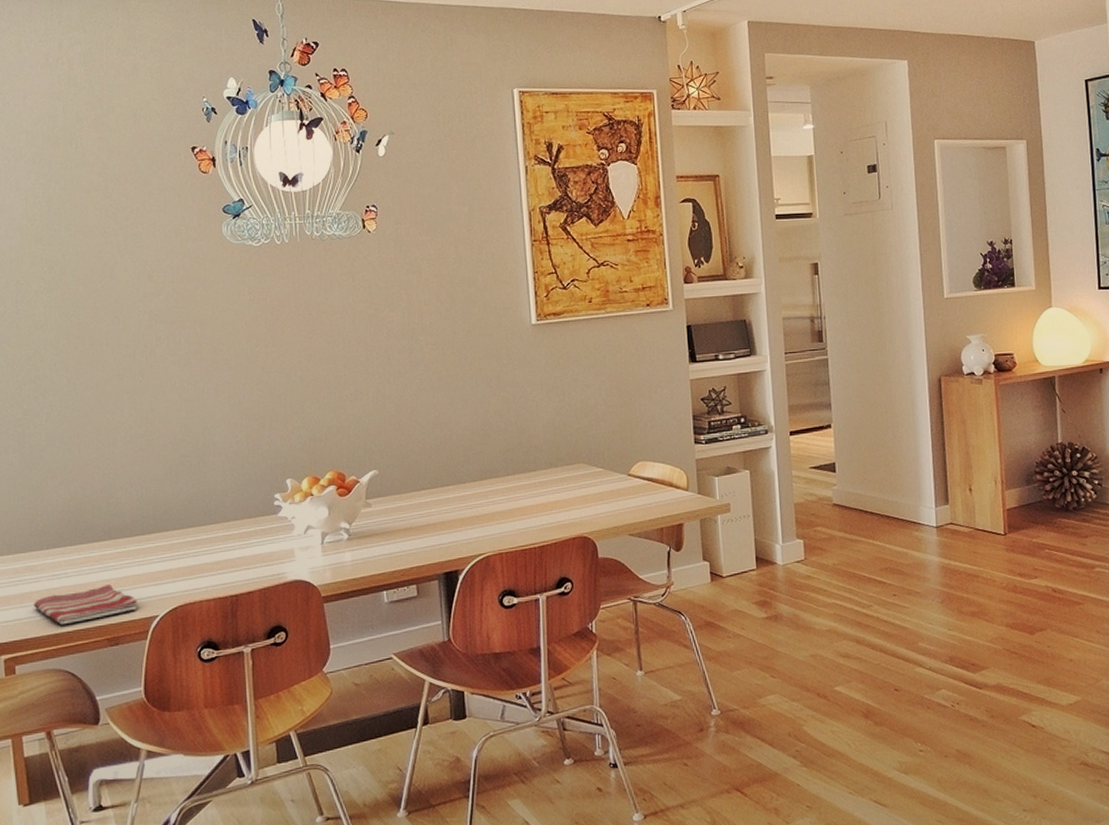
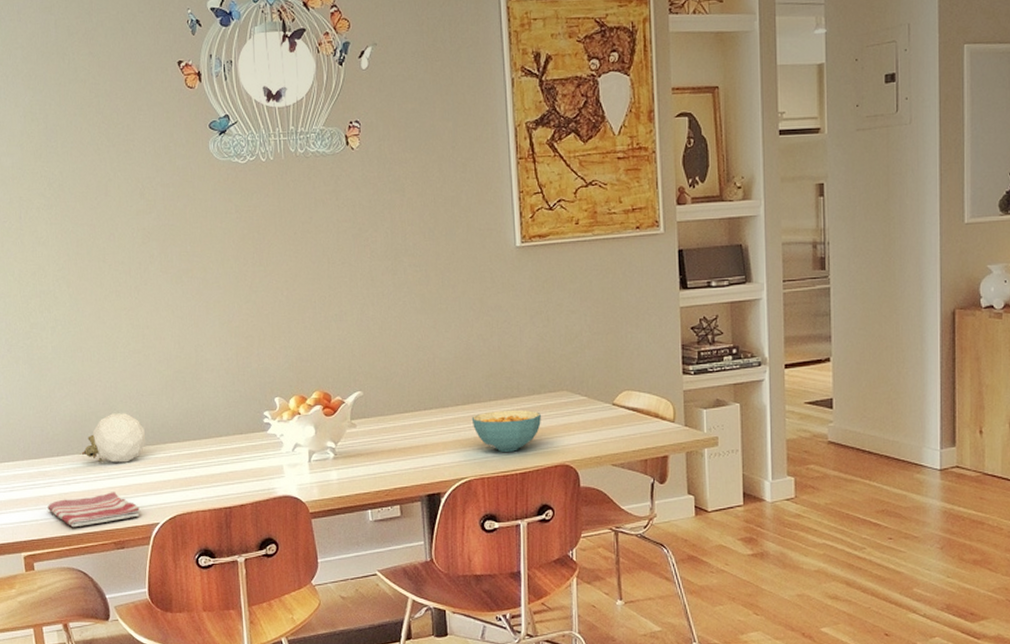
decorative egg: none [71,500,147,556] -> present [79,413,146,464]
cereal bowl: none [489,483,560,526] -> present [471,409,542,452]

